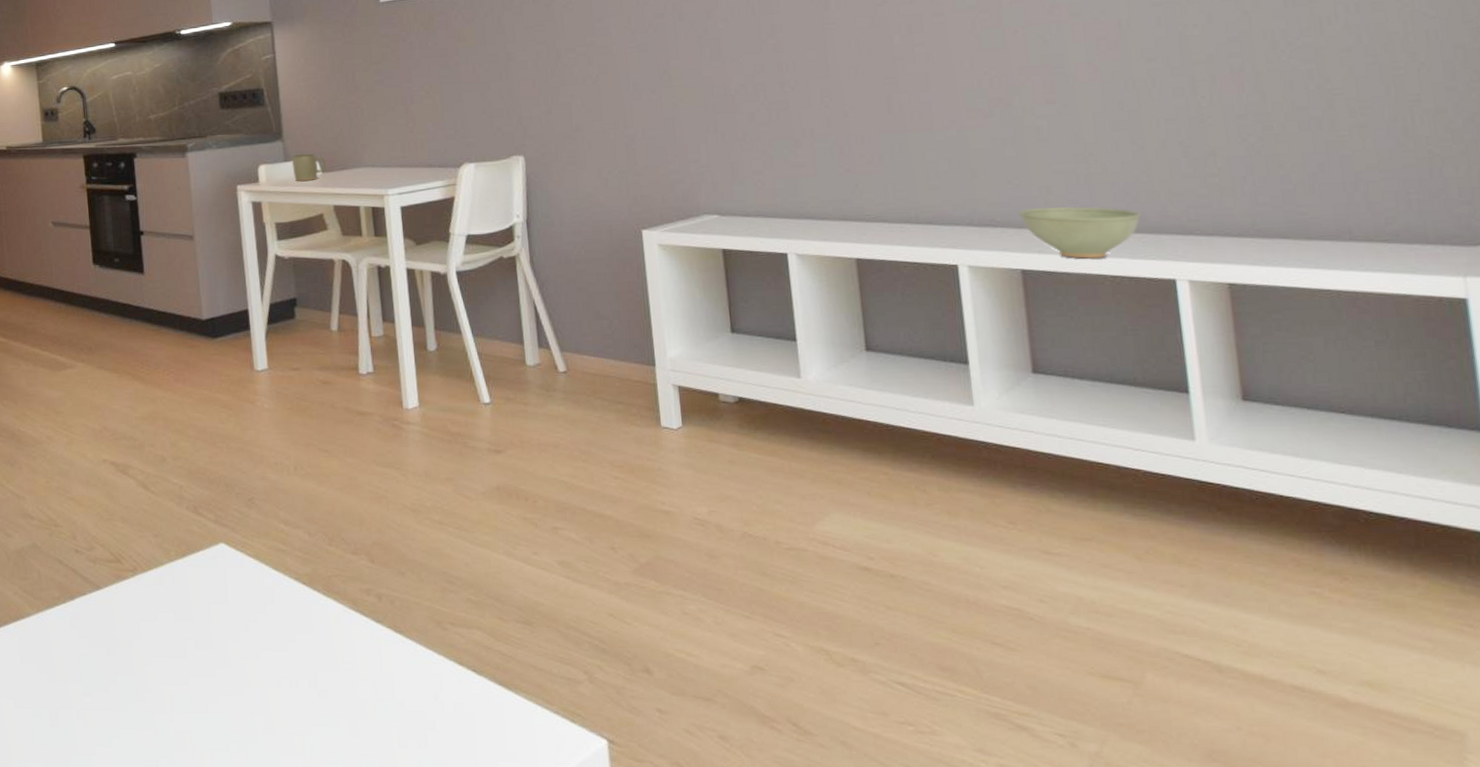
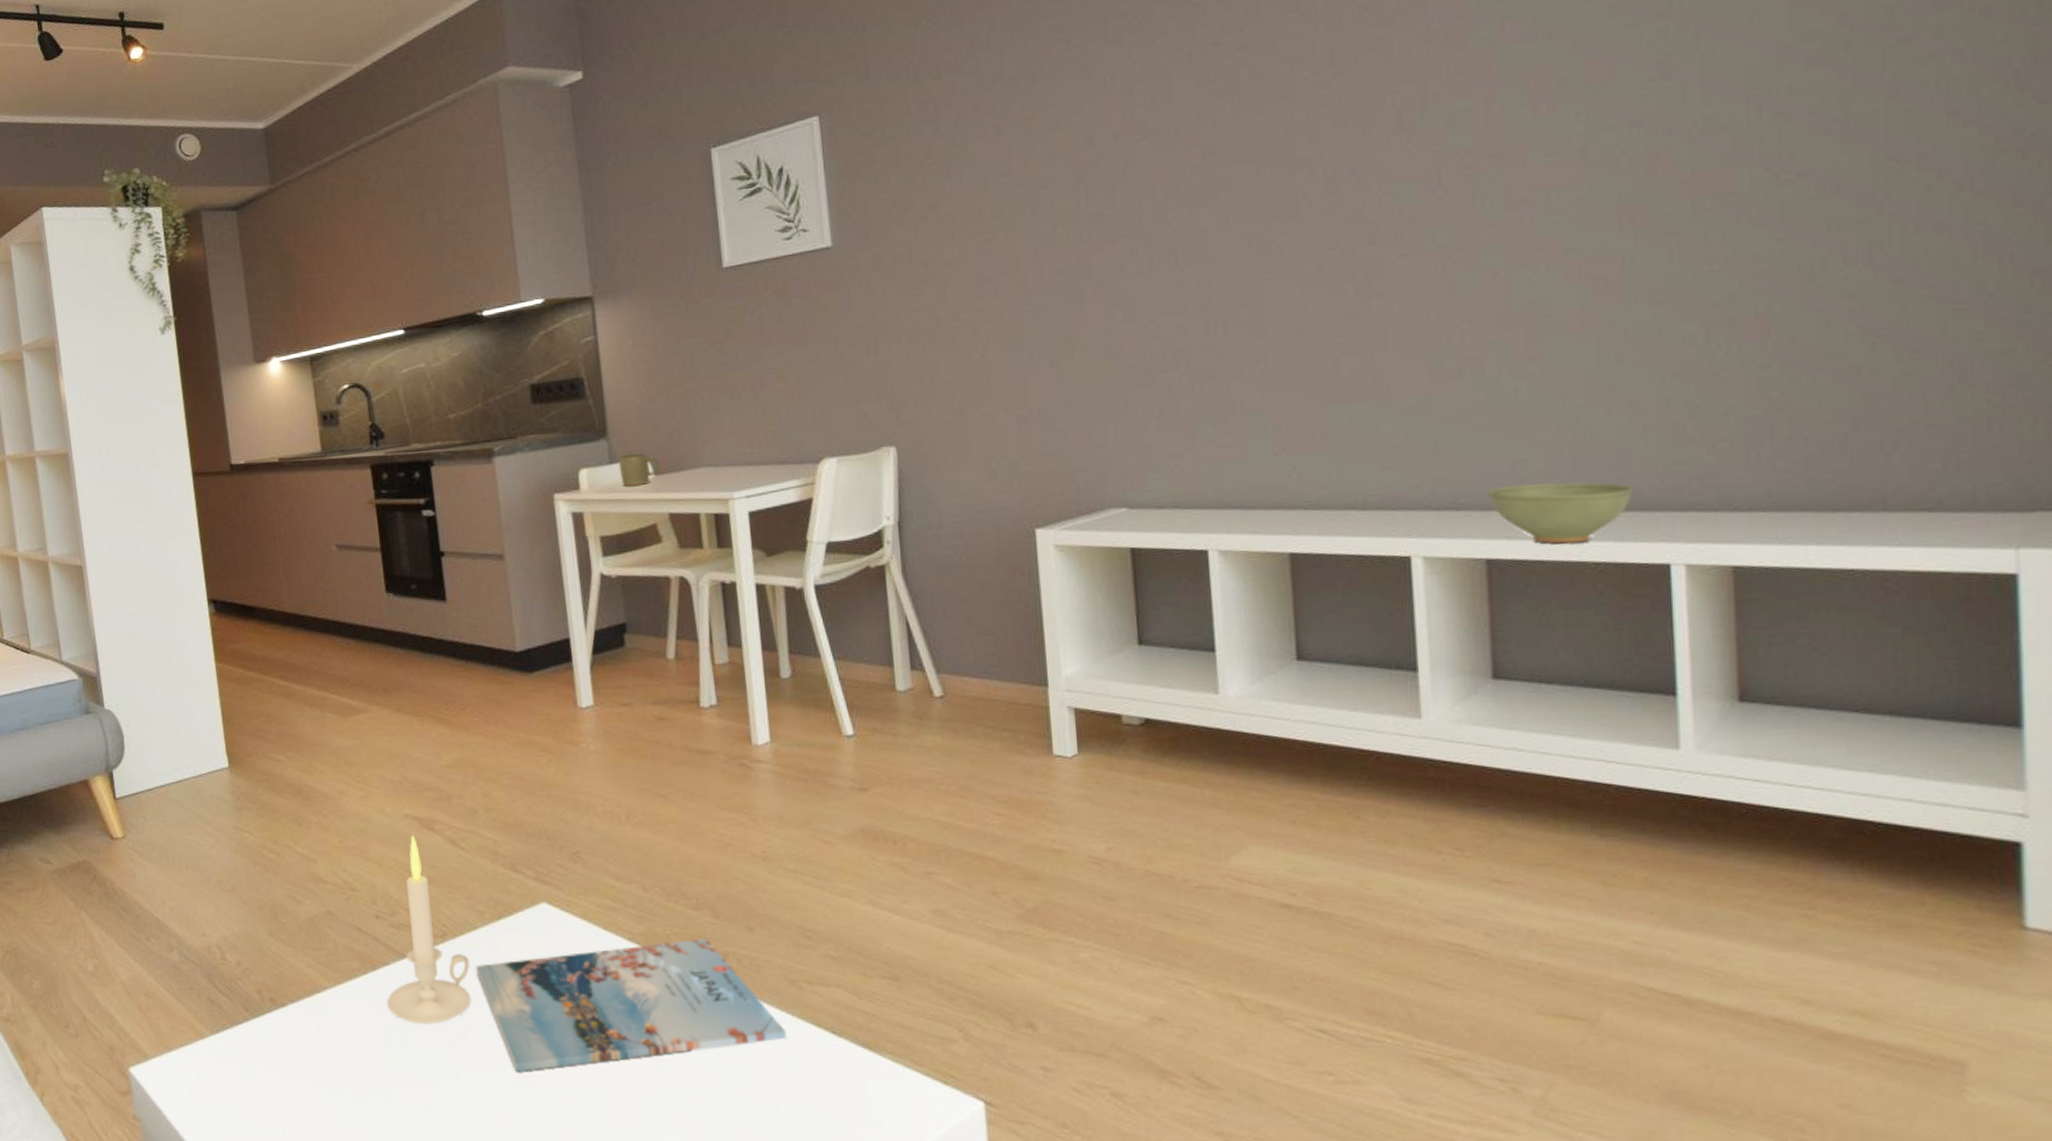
candle: none [82,478,157,651] -> present [386,835,472,1025]
magazine: none [160,580,434,698] -> present [475,938,788,1071]

